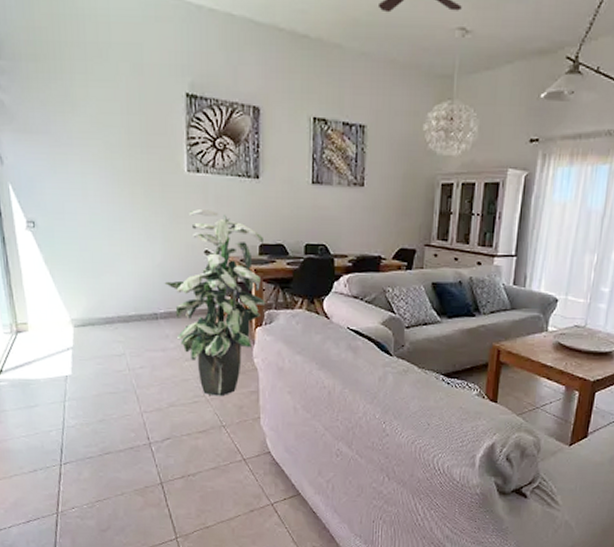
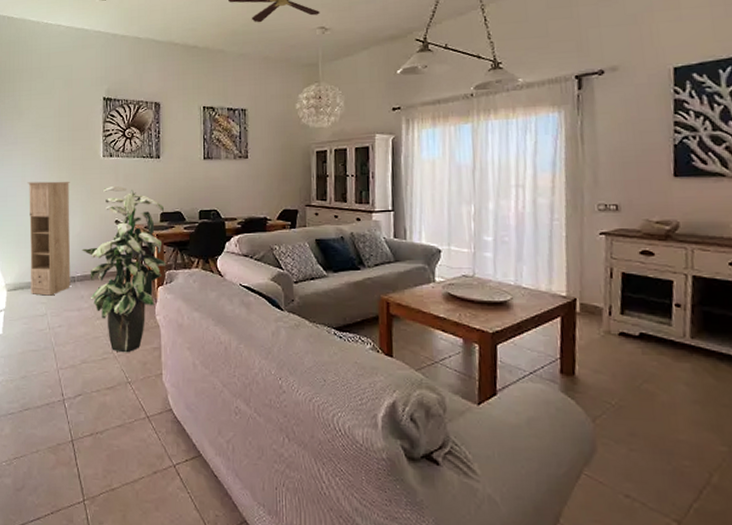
storage cabinet: none [89,197,152,334] -> present [27,181,71,296]

